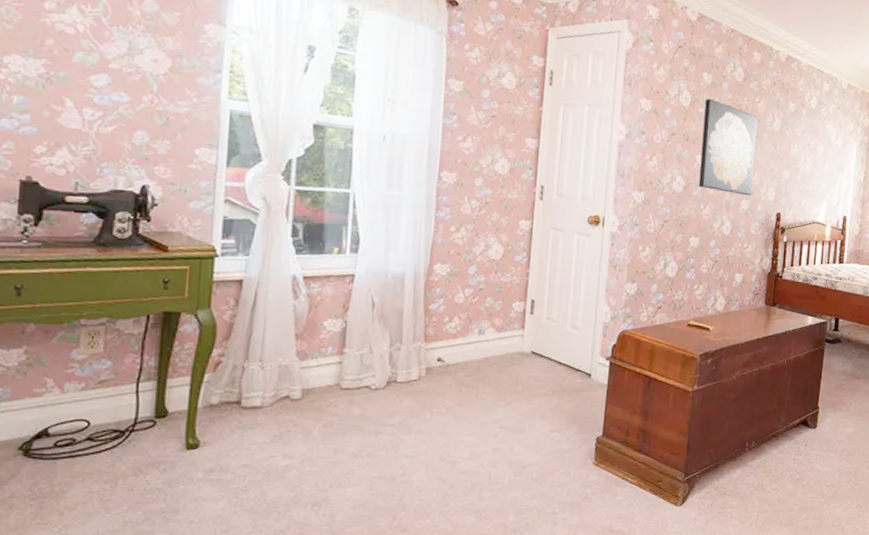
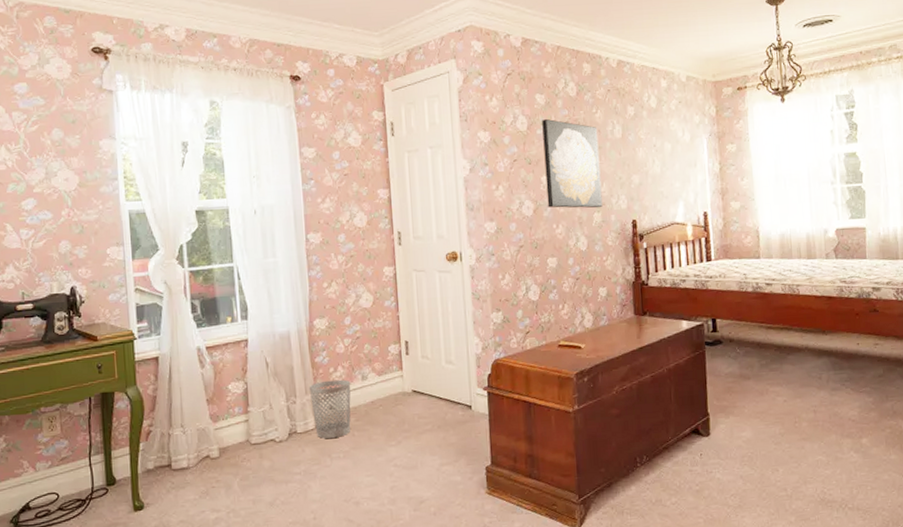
wastebasket: none [417,330,466,391] -> present [309,379,351,439]

